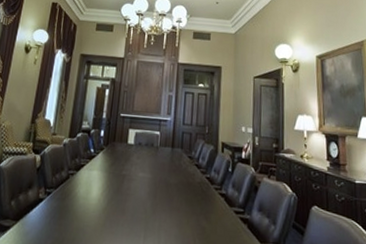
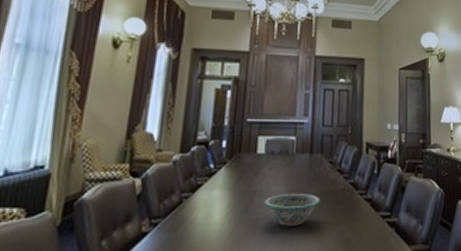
decorative bowl: none [133,180,180,210] -> present [265,193,320,226]

